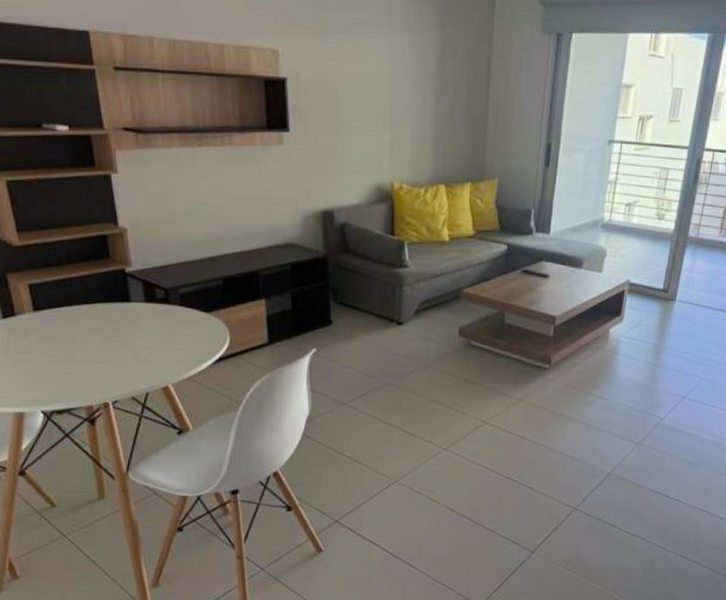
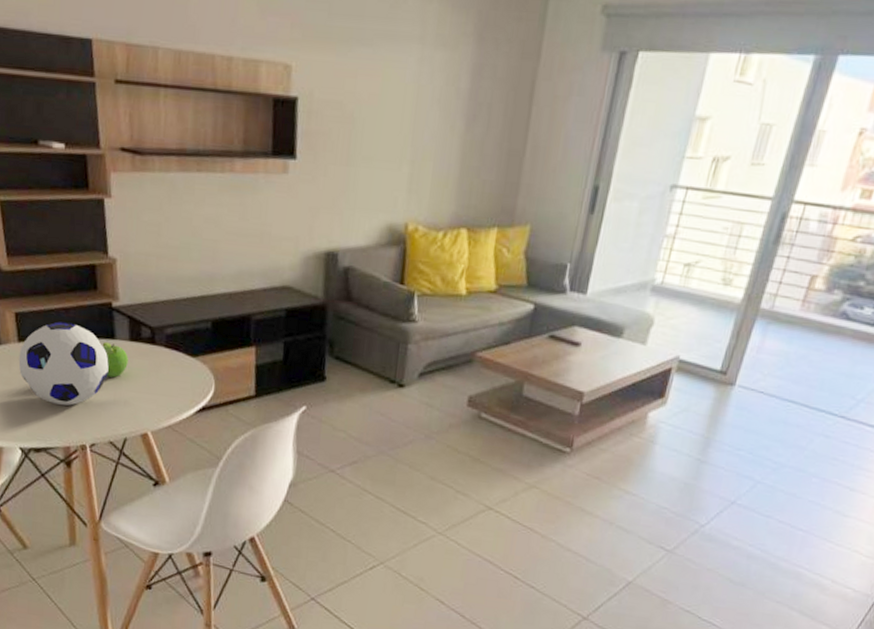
soccer ball: none [35,290,126,367] -> present [18,321,109,406]
fruit: none [118,305,145,338] -> present [102,341,128,378]

